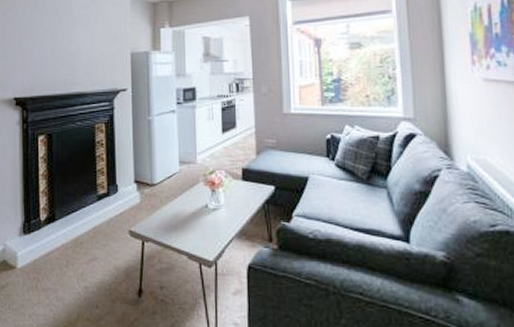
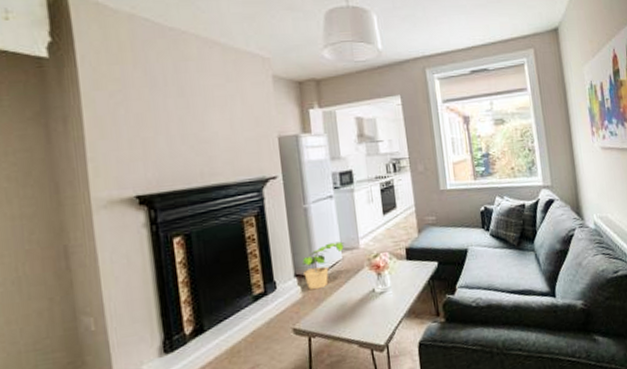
potted plant: none [143,154,183,197] -> present [302,241,345,290]

